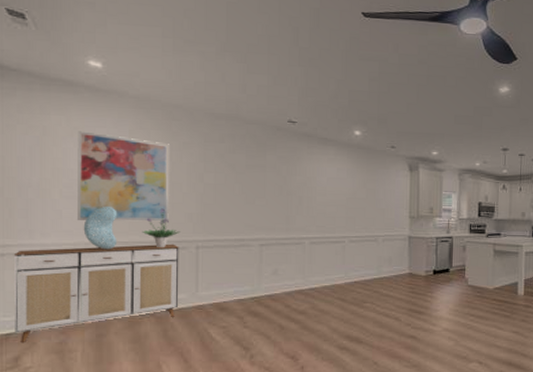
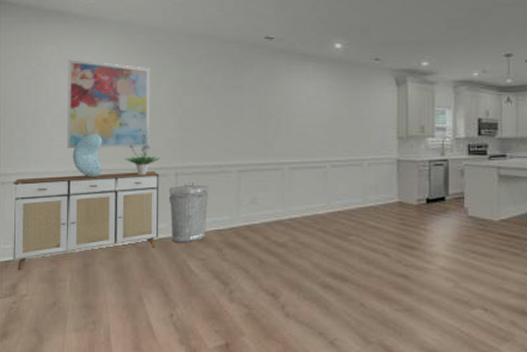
trash can: none [190,254,230,312] -> present [169,182,209,243]

